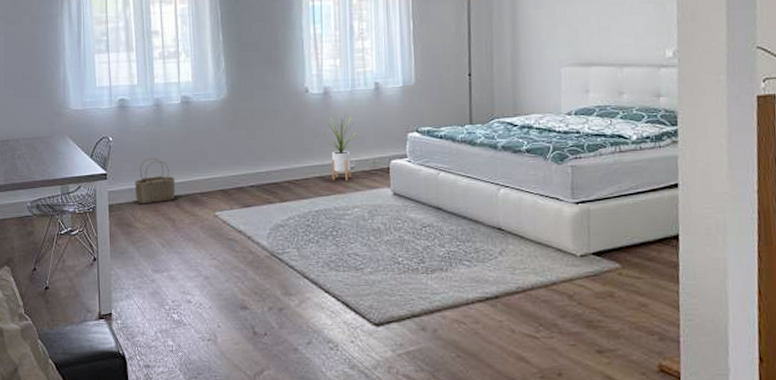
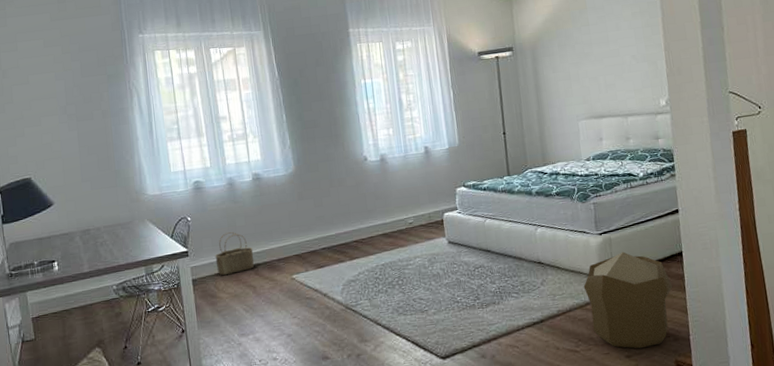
house plant: present [322,111,356,181] -> none [381,174,412,236]
pouf: none [551,227,663,345] -> present [583,252,673,349]

